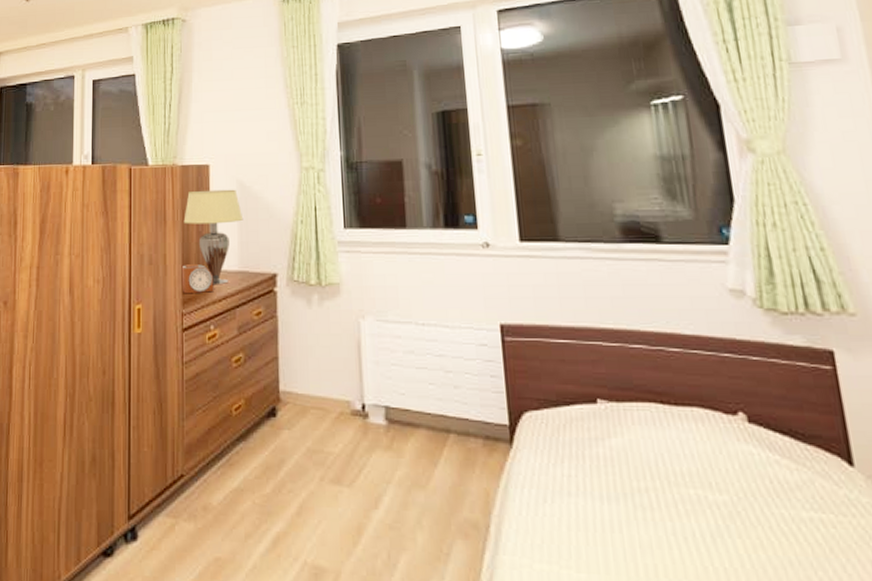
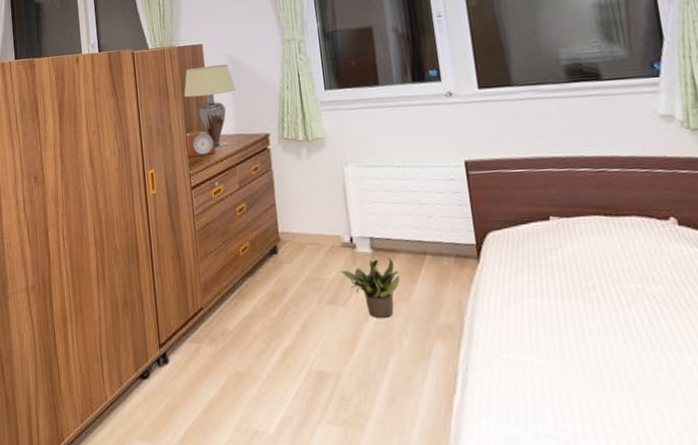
potted plant: none [348,432,417,507] -> present [340,257,400,319]

